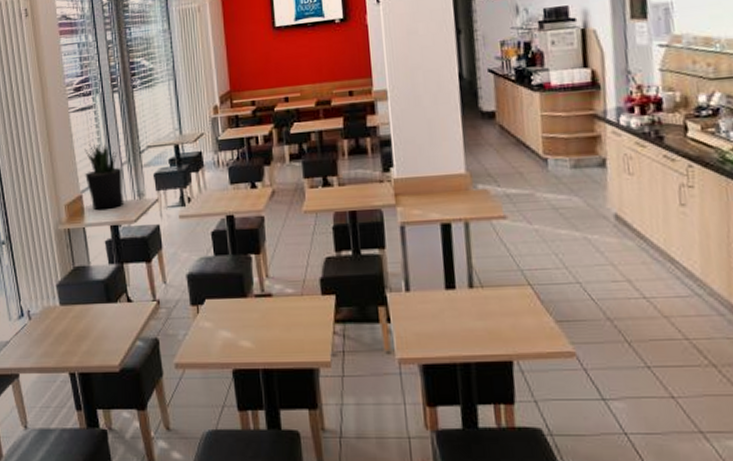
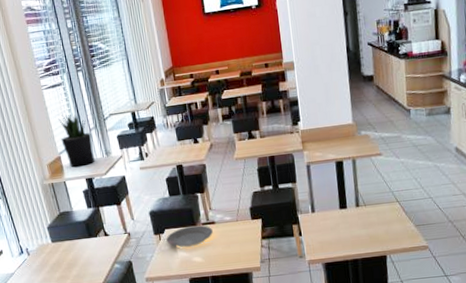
plate: none [206,296,268,327] -> present [166,225,213,248]

